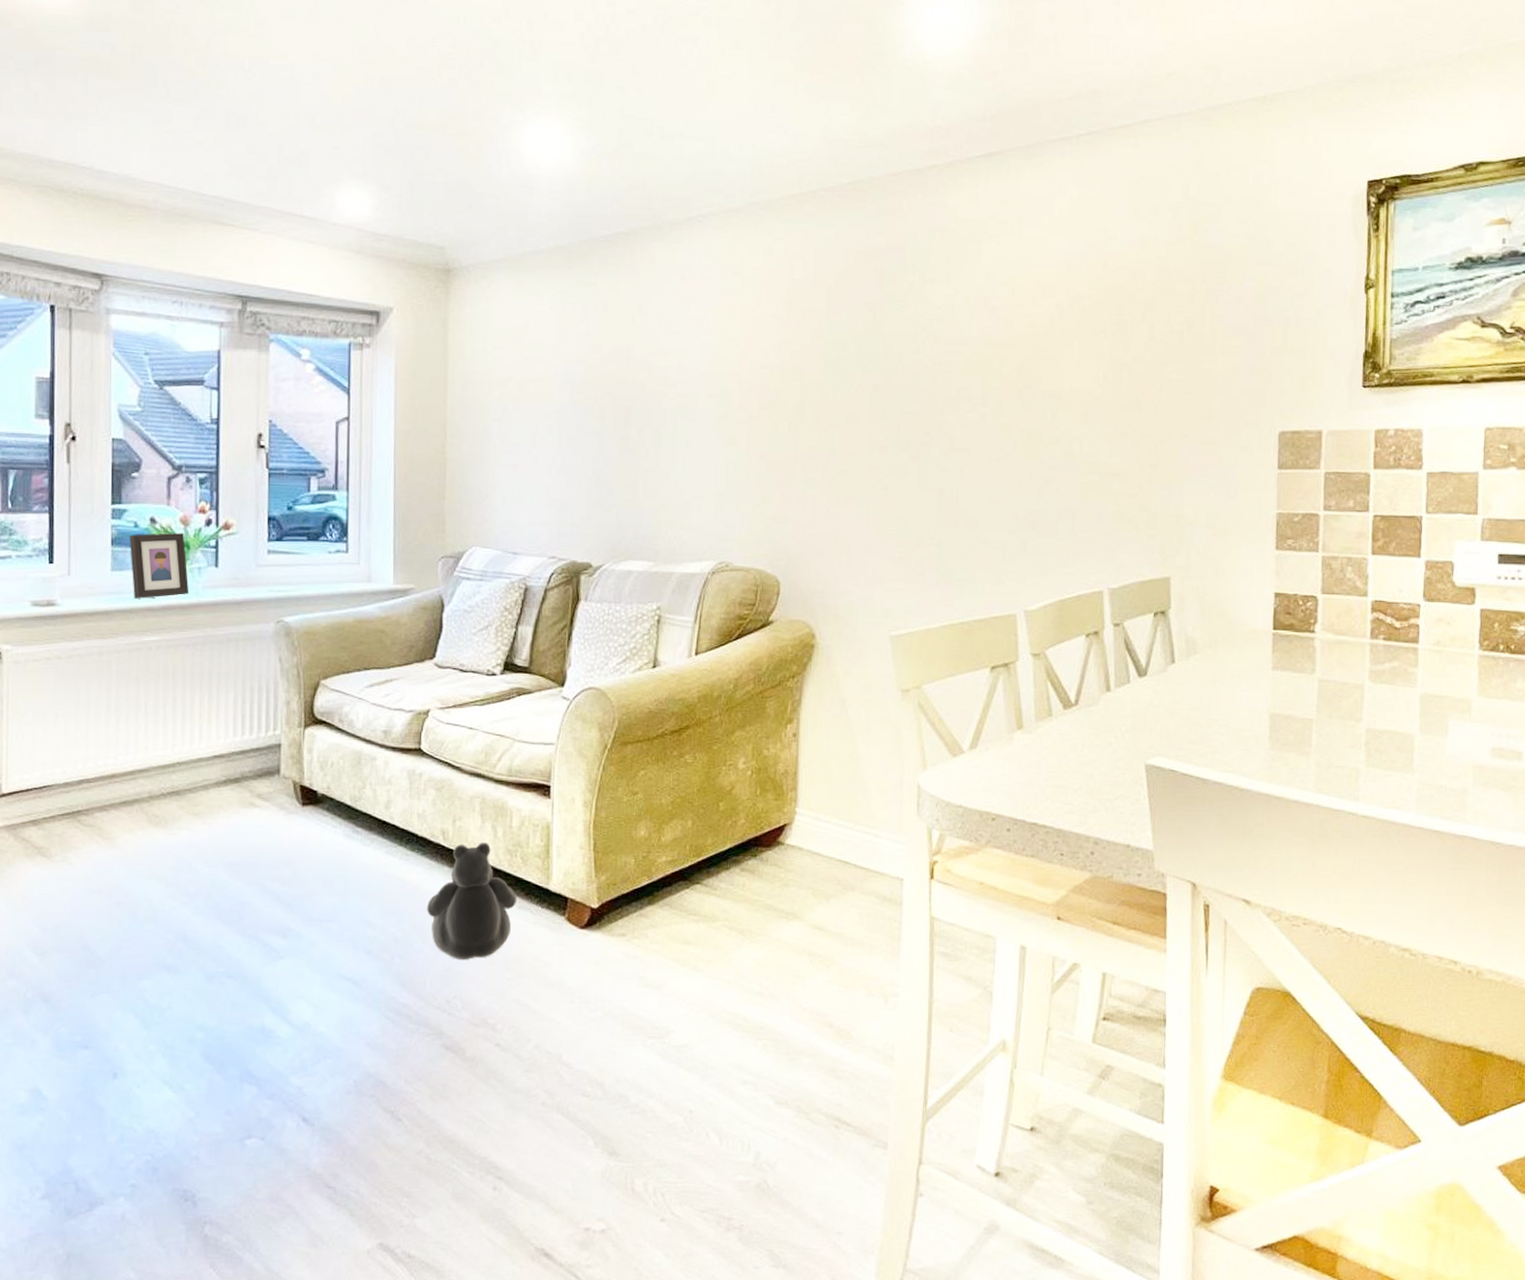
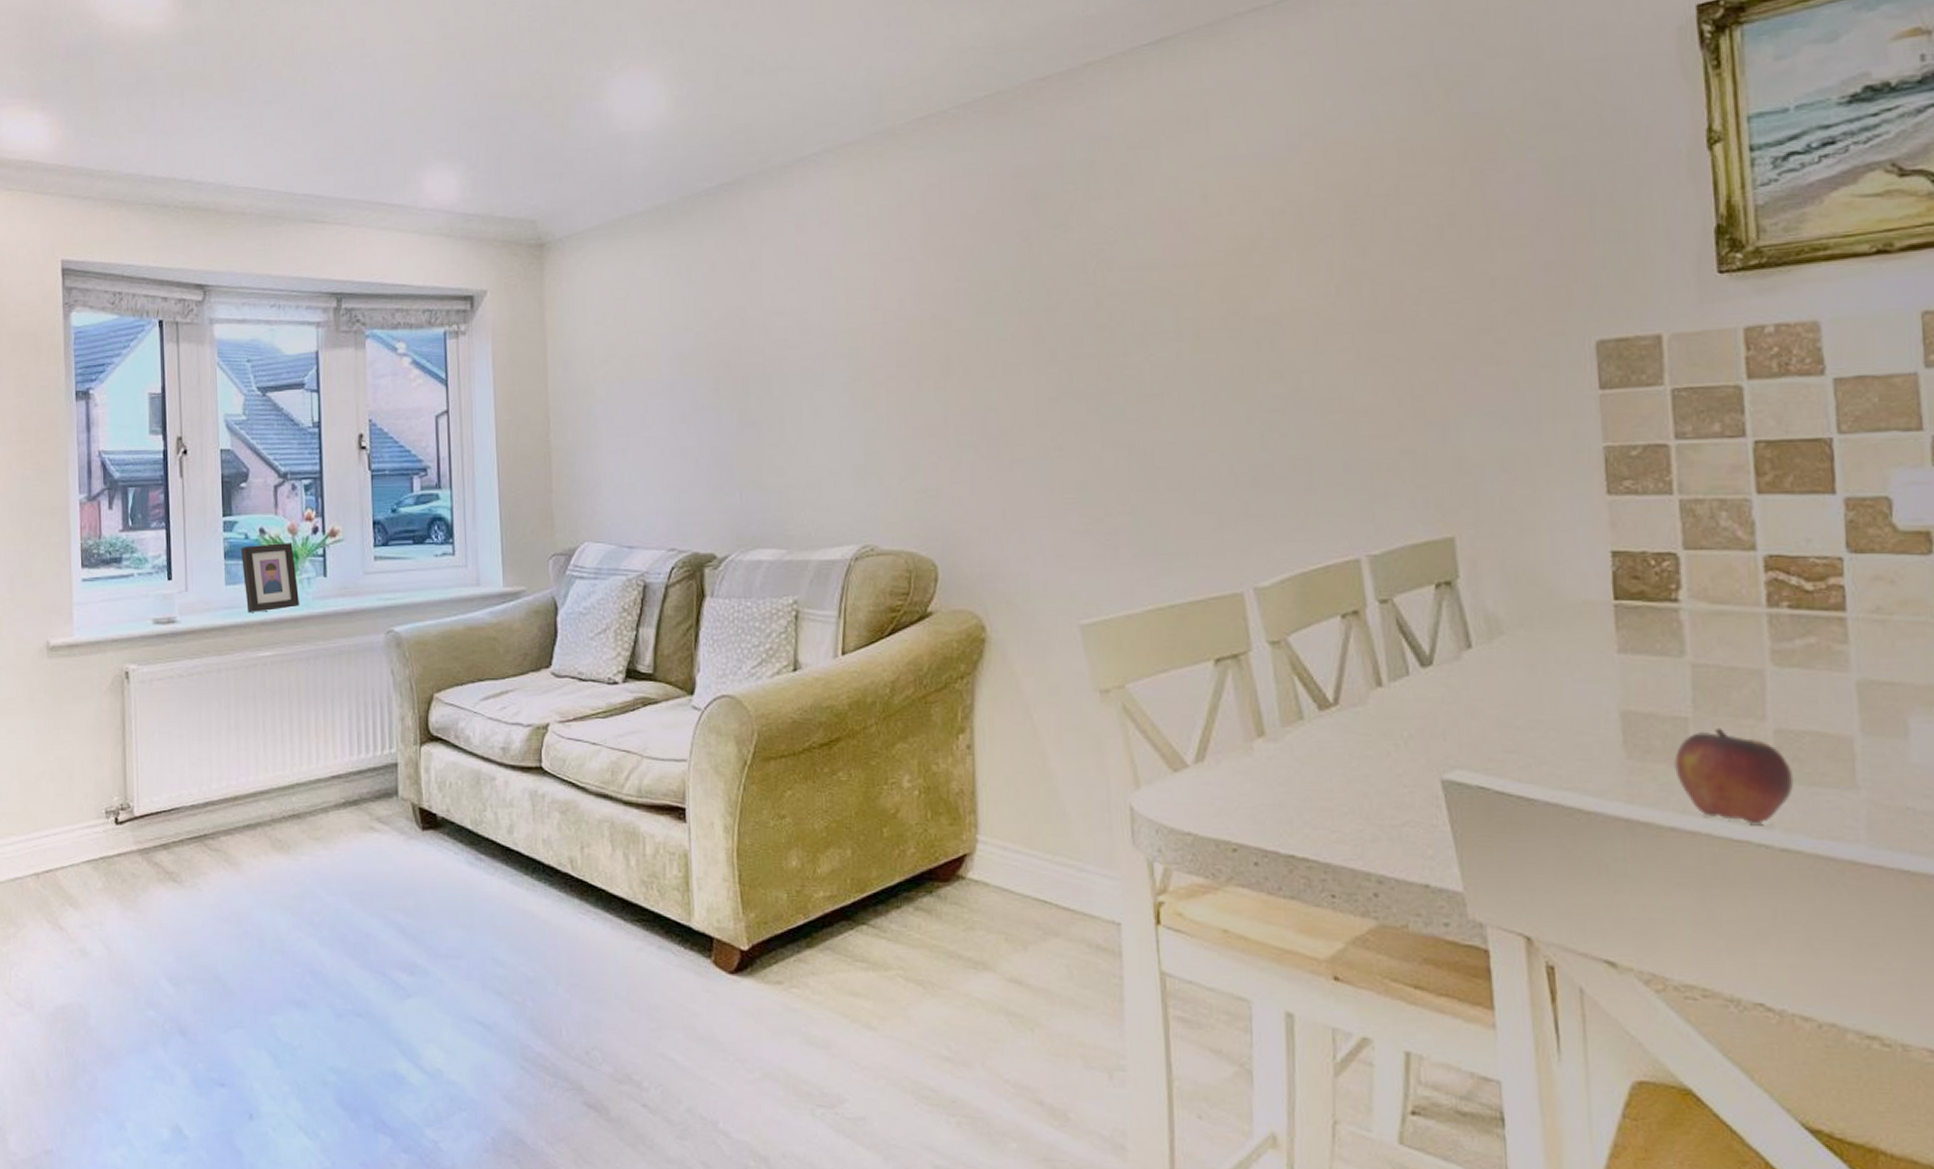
plush toy: present [427,843,516,959] -> none [558,872,656,1006]
fruit: none [1301,727,1375,797] -> present [1674,727,1794,823]

